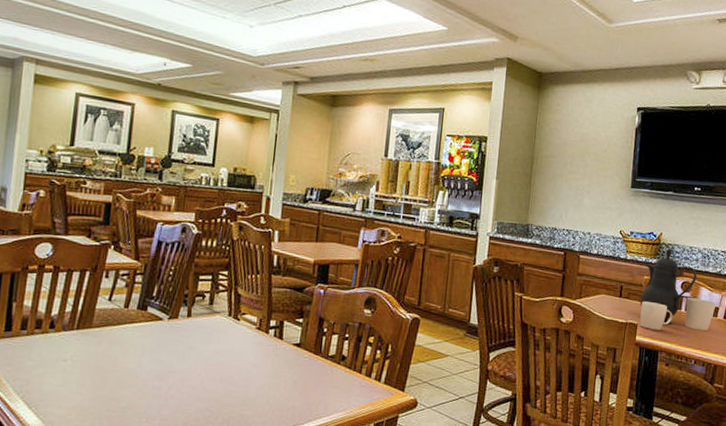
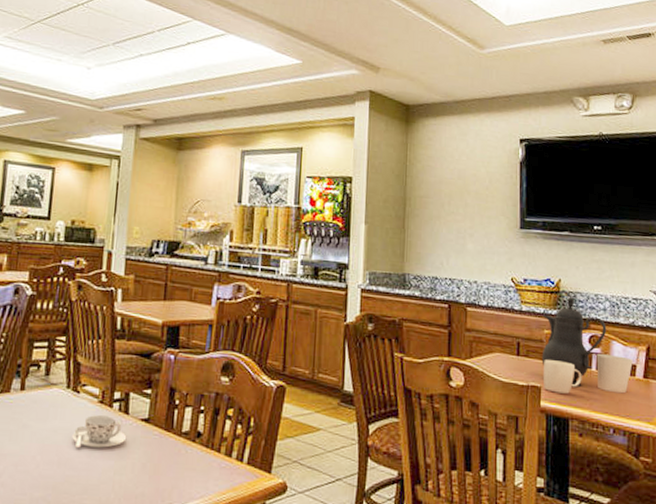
teacup: none [233,339,281,368] -> present [72,414,127,448]

